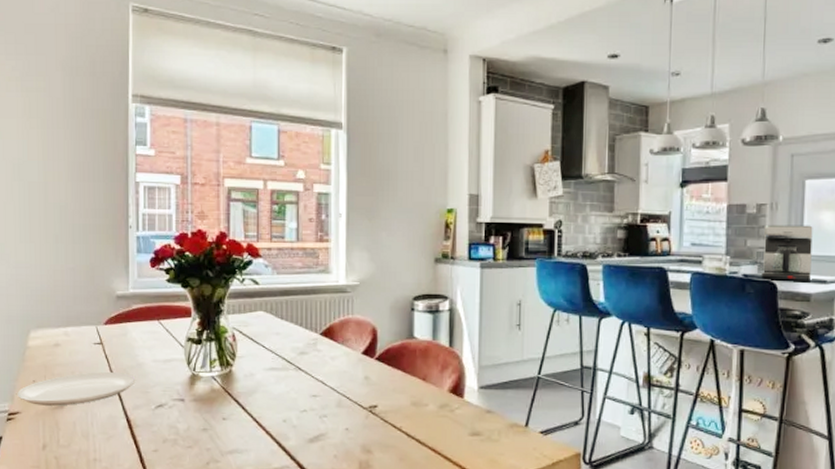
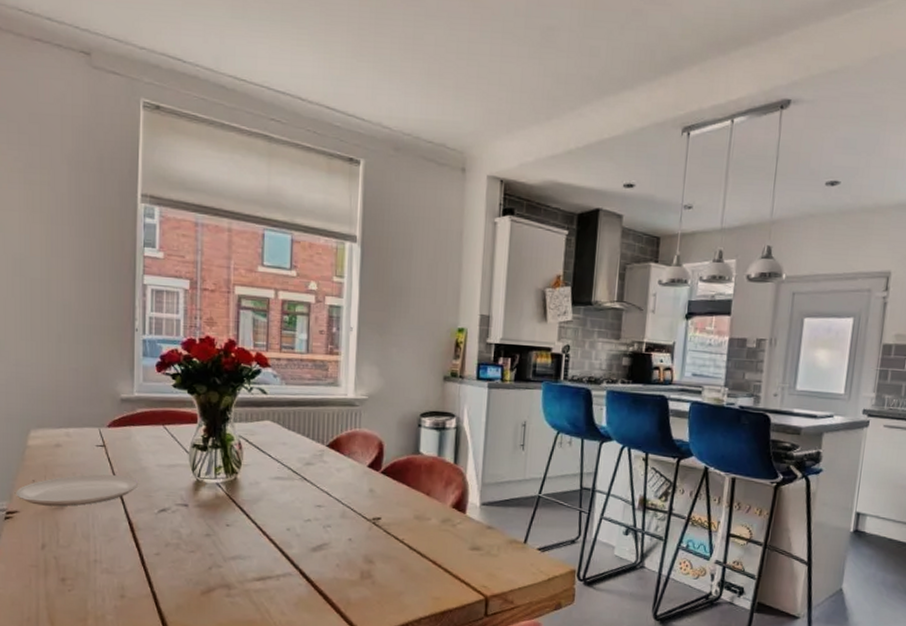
coffee maker: present [761,224,813,283] -> none [756,359,808,416]

